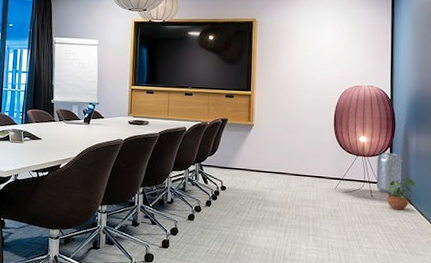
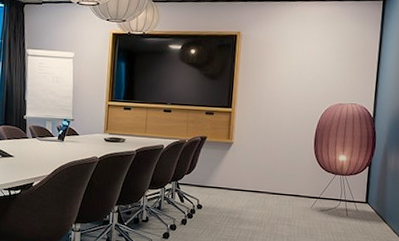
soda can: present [376,152,403,194] -> none [352,171,380,213]
potted plant: present [386,177,416,211] -> none [361,195,392,229]

